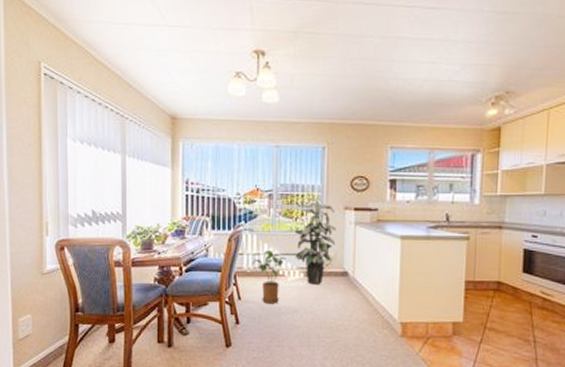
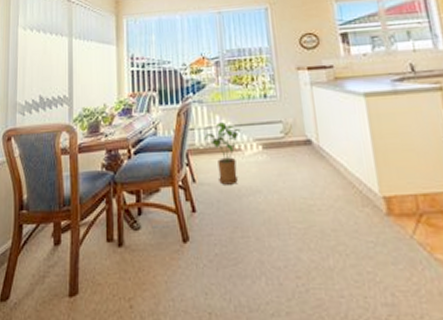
indoor plant: present [294,198,336,285] -> none [246,61,293,158]

